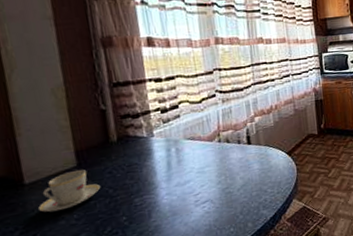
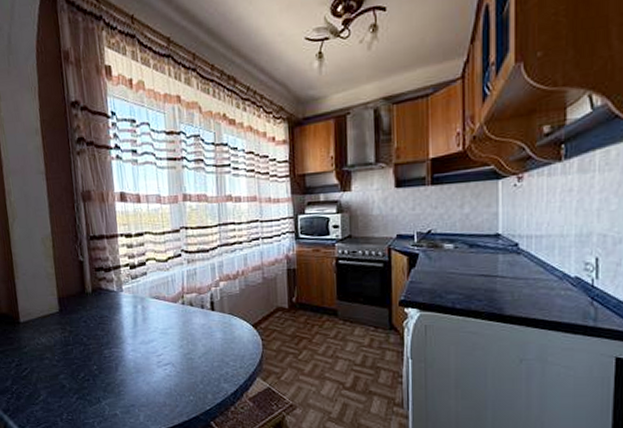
teacup: present [38,169,101,213] -> none [29,315,77,351]

